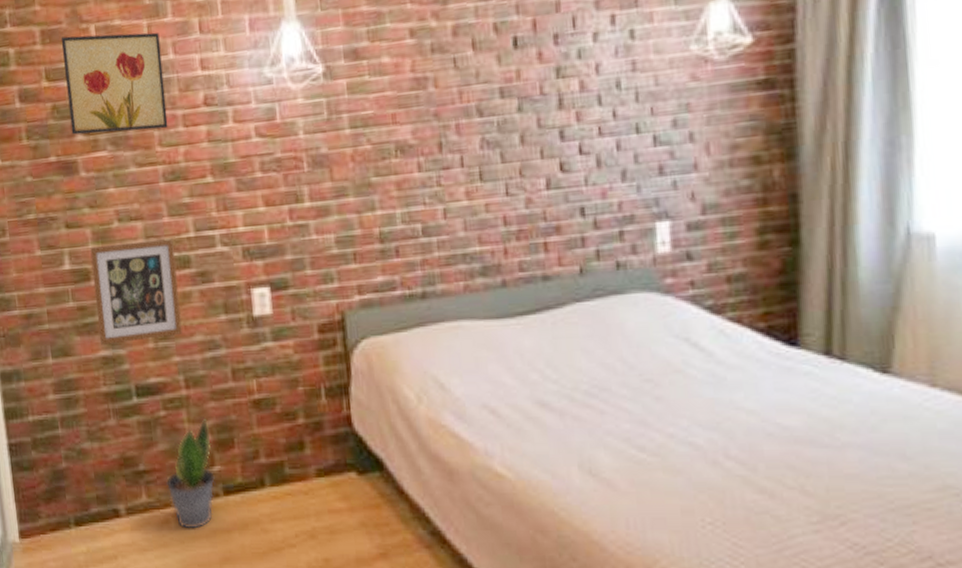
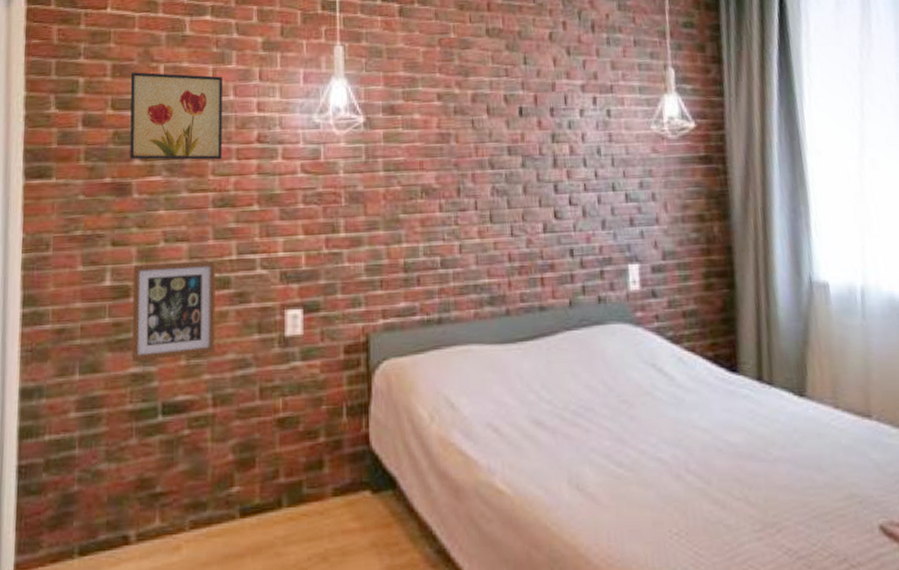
potted plant: present [166,419,215,529] -> none [183,438,233,556]

